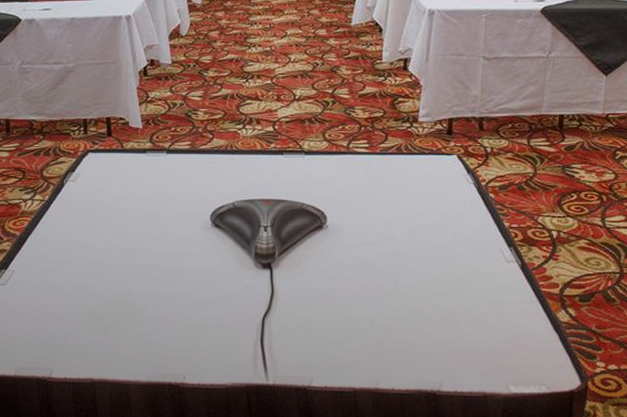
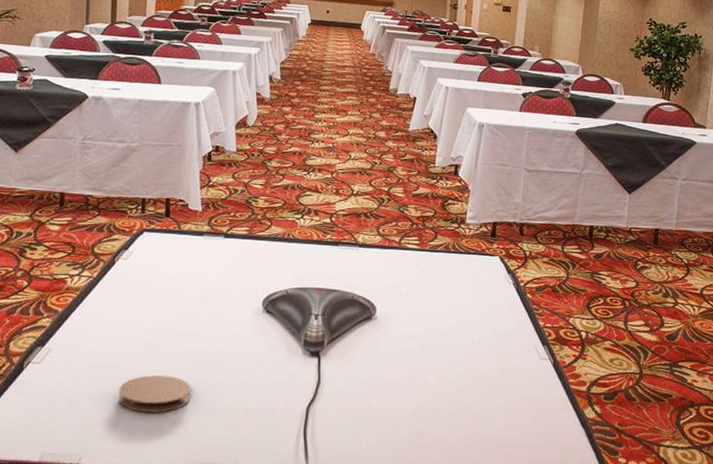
coaster: none [80,292,148,328] -> present [118,375,191,412]

